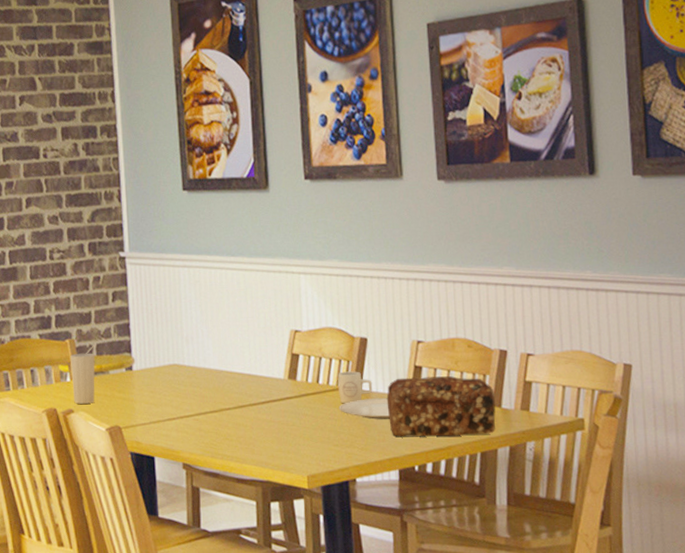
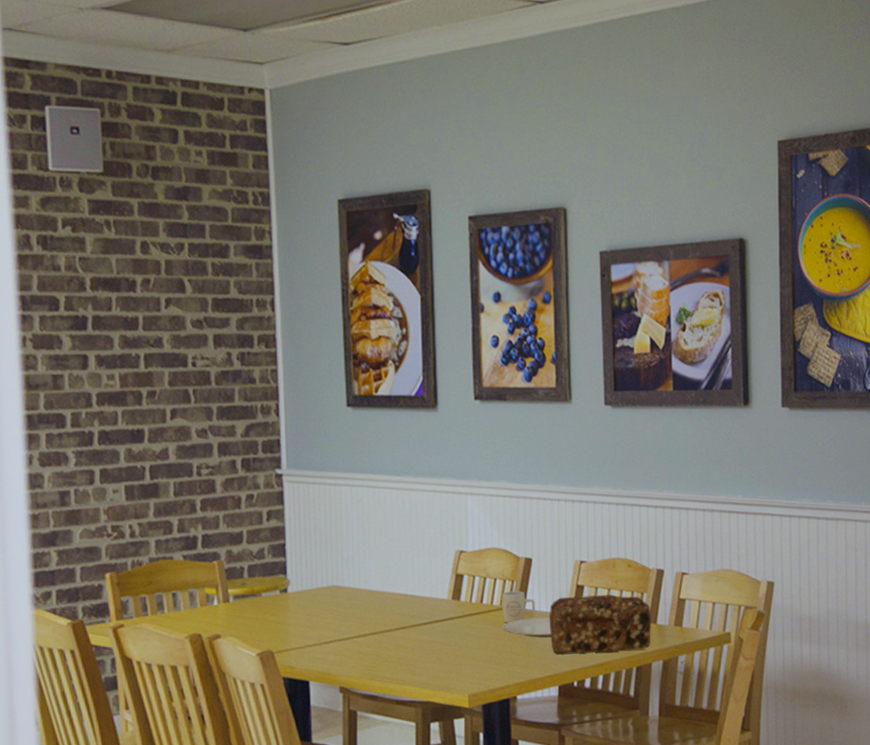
cup: present [70,345,95,404] -> none [218,566,247,629]

